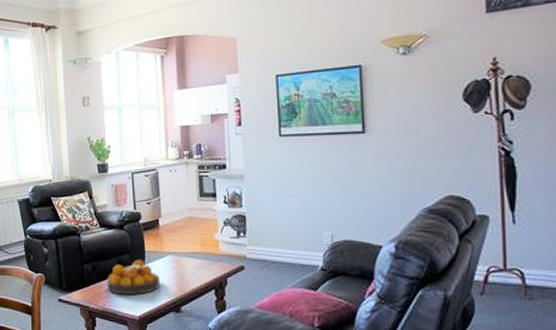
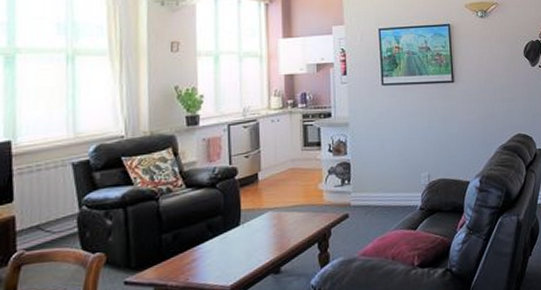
fruit bowl: present [107,259,160,295] -> none [191,220,257,264]

